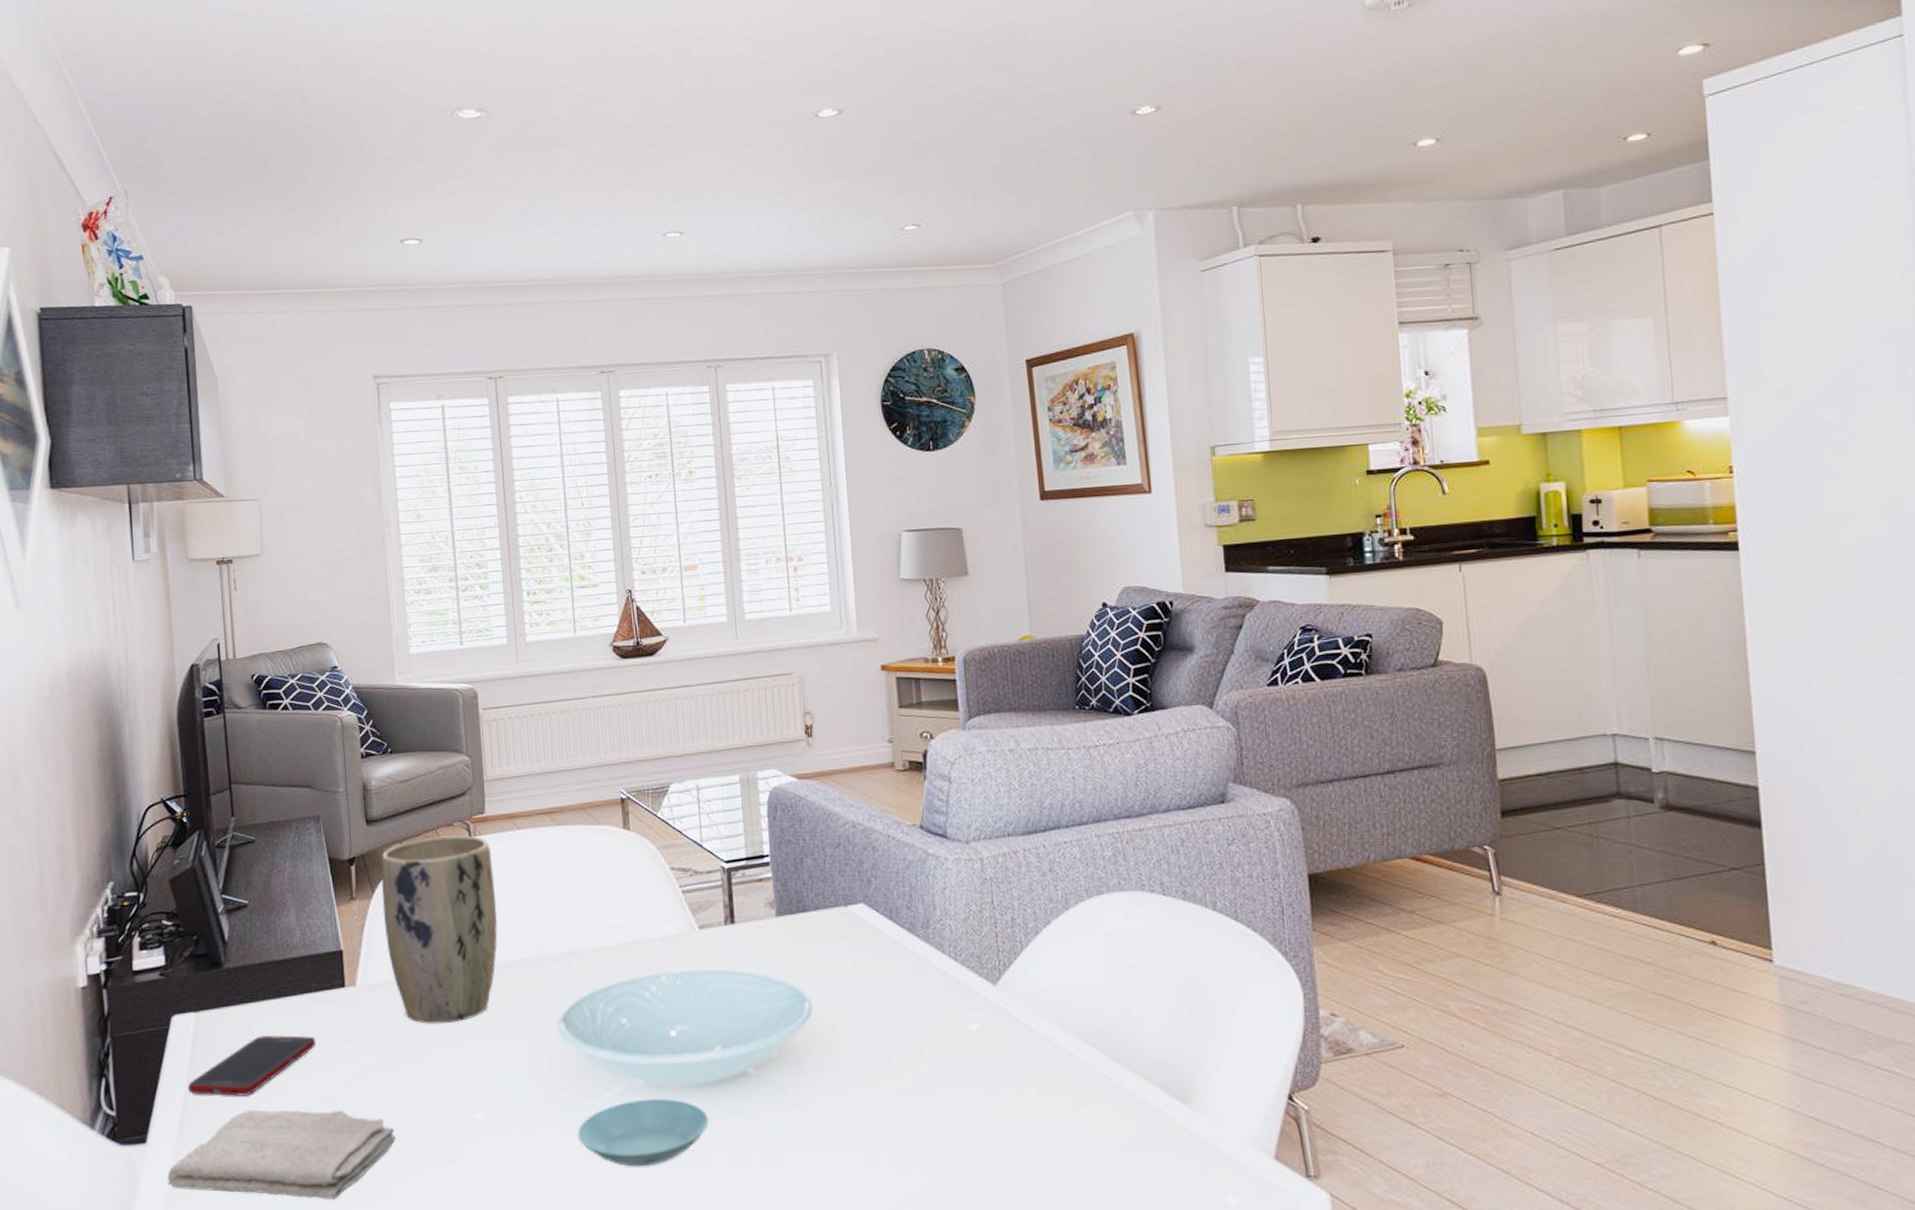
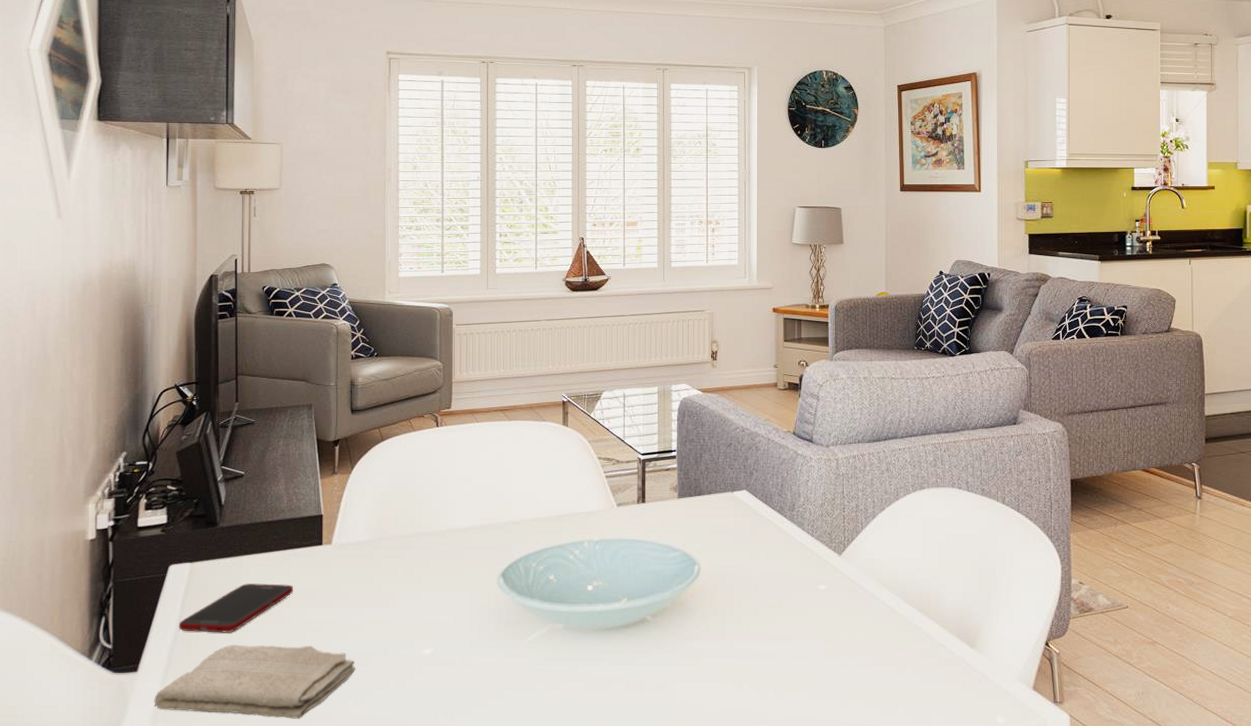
plant pot: present [380,835,498,1024] -> none [359,424,455,577]
saucer: present [577,1099,708,1167] -> none [506,640,612,693]

